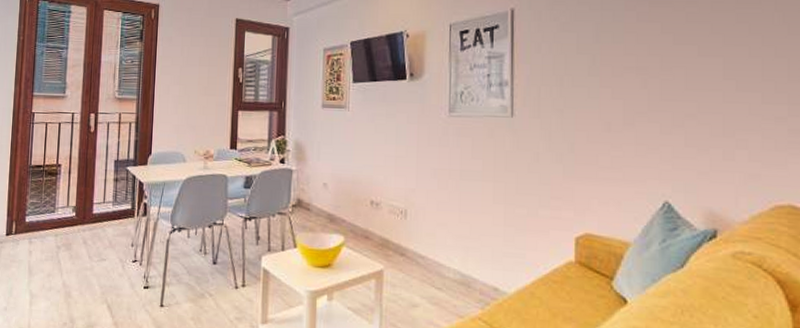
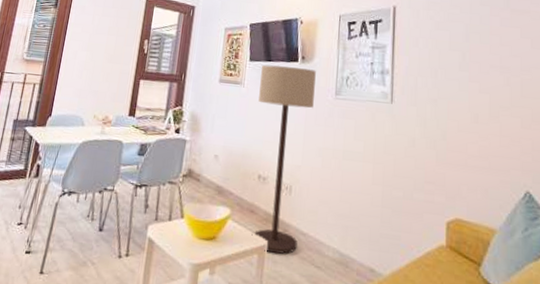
floor lamp: none [366,85,426,278] -> present [251,65,316,255]

